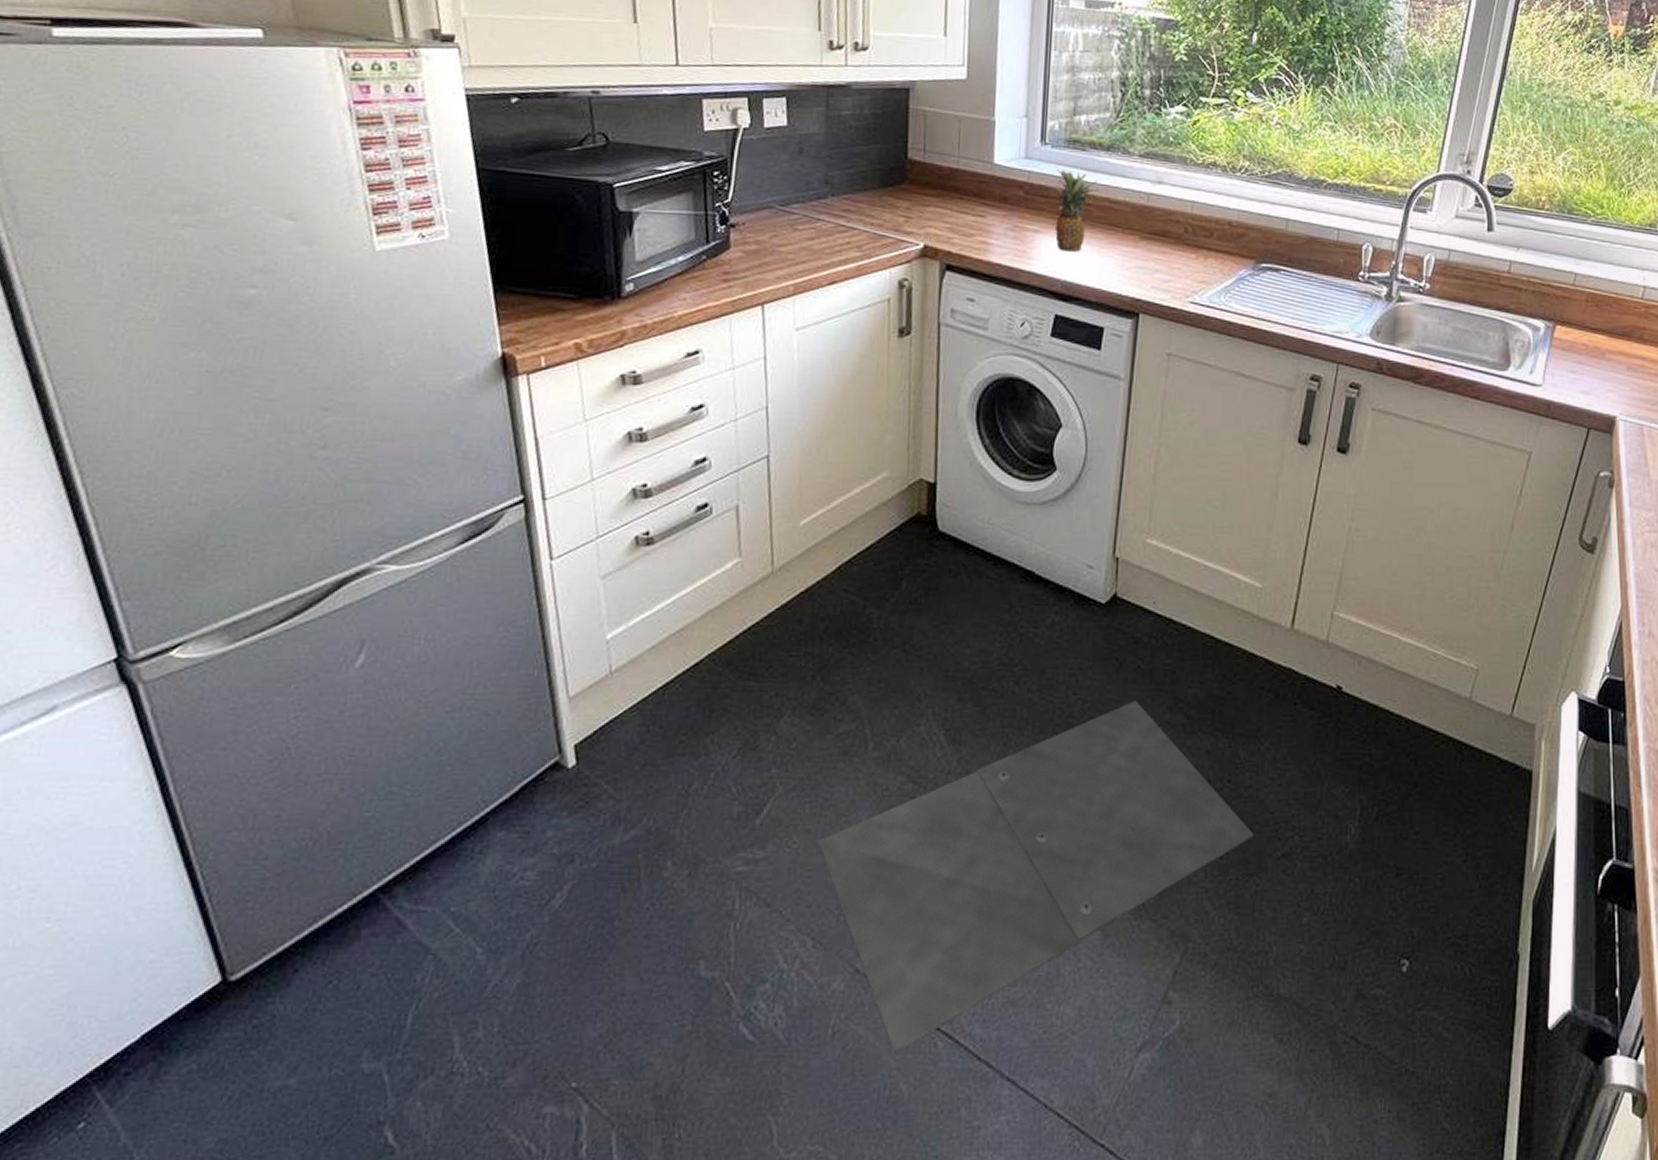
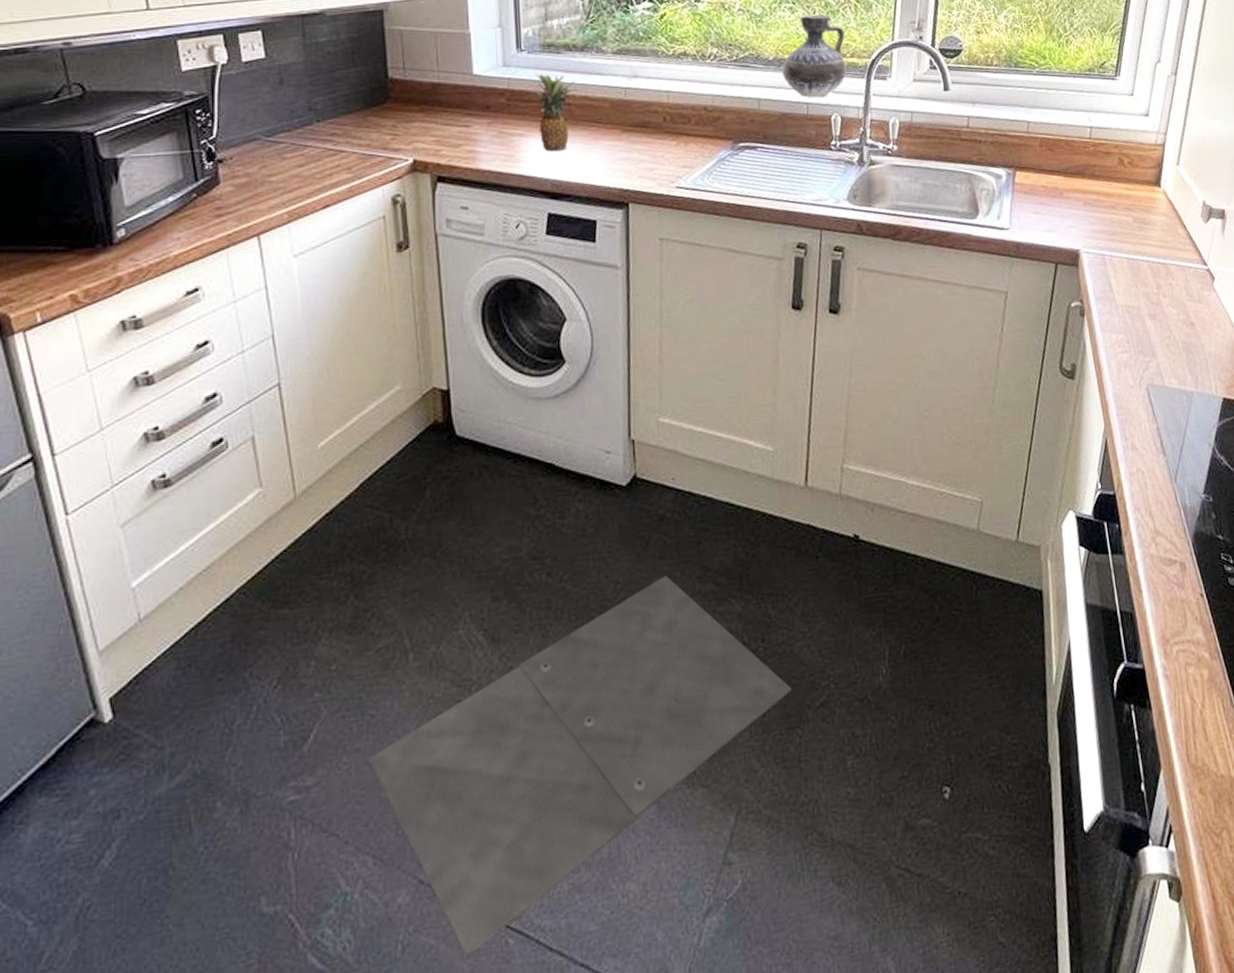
ceramic jug: none [1316,136,1388,225] -> present [782,14,847,98]

